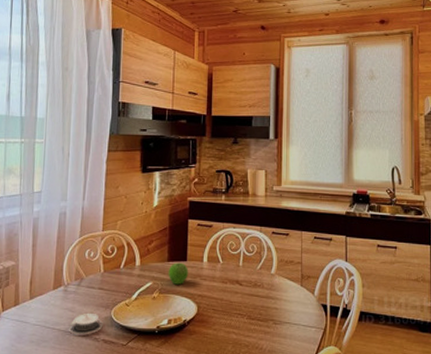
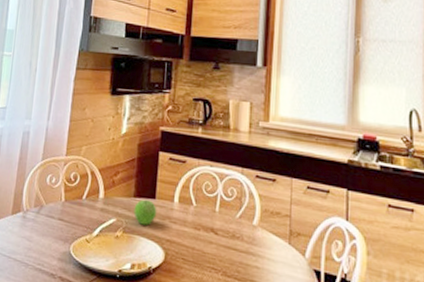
architectural model: present [69,314,103,335] -> none [25,245,61,269]

